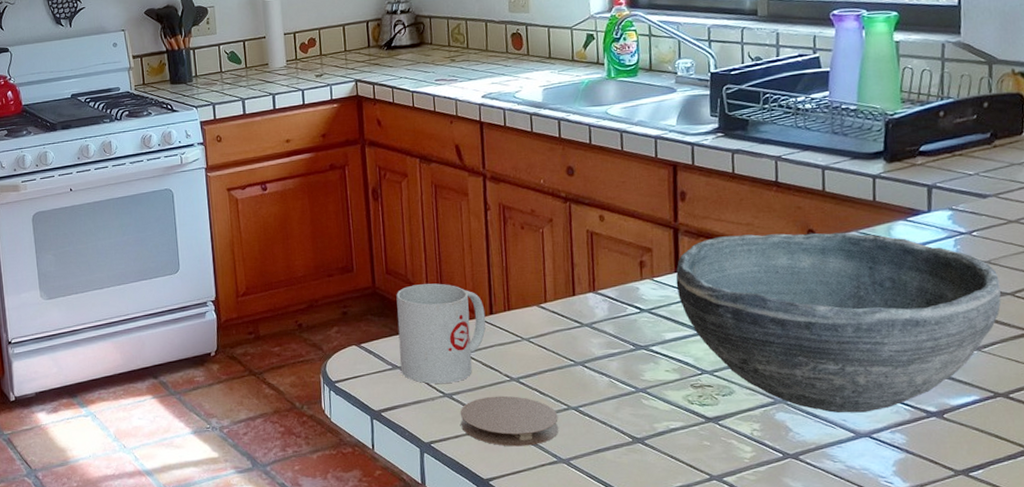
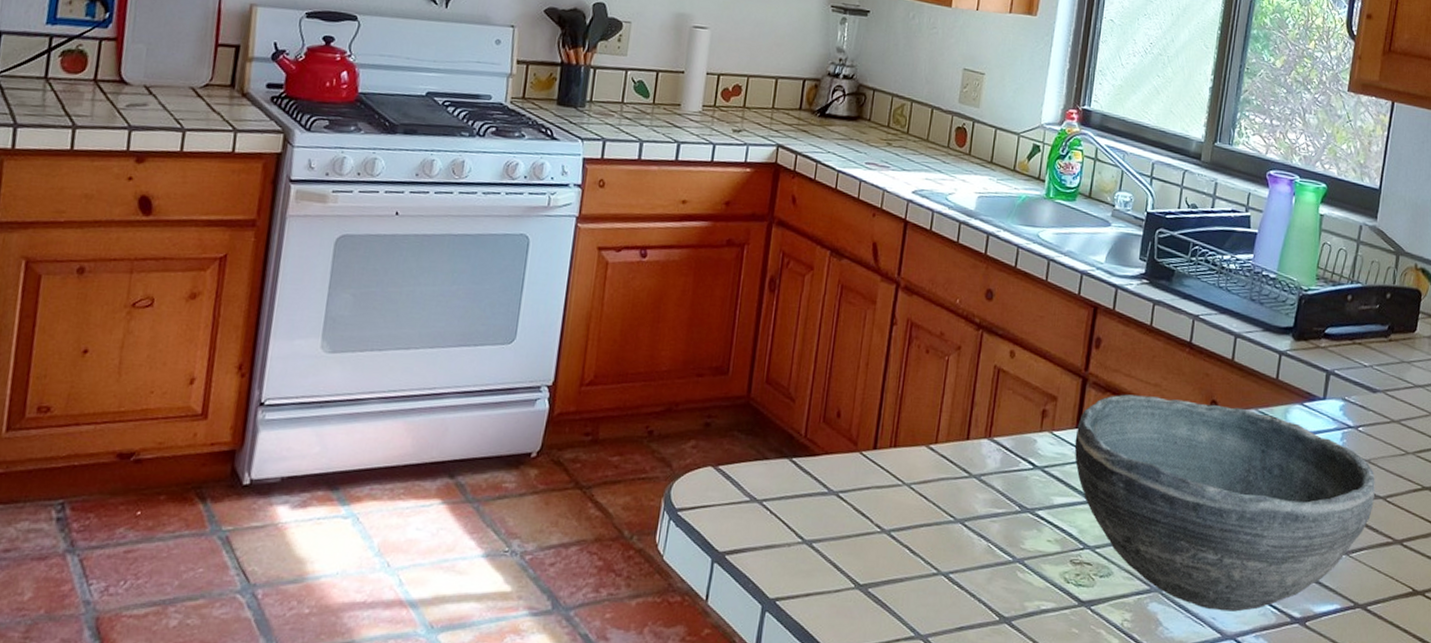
mug: present [396,283,486,384] -> none [759,401,869,528]
coaster: present [460,395,559,447] -> none [815,549,925,615]

